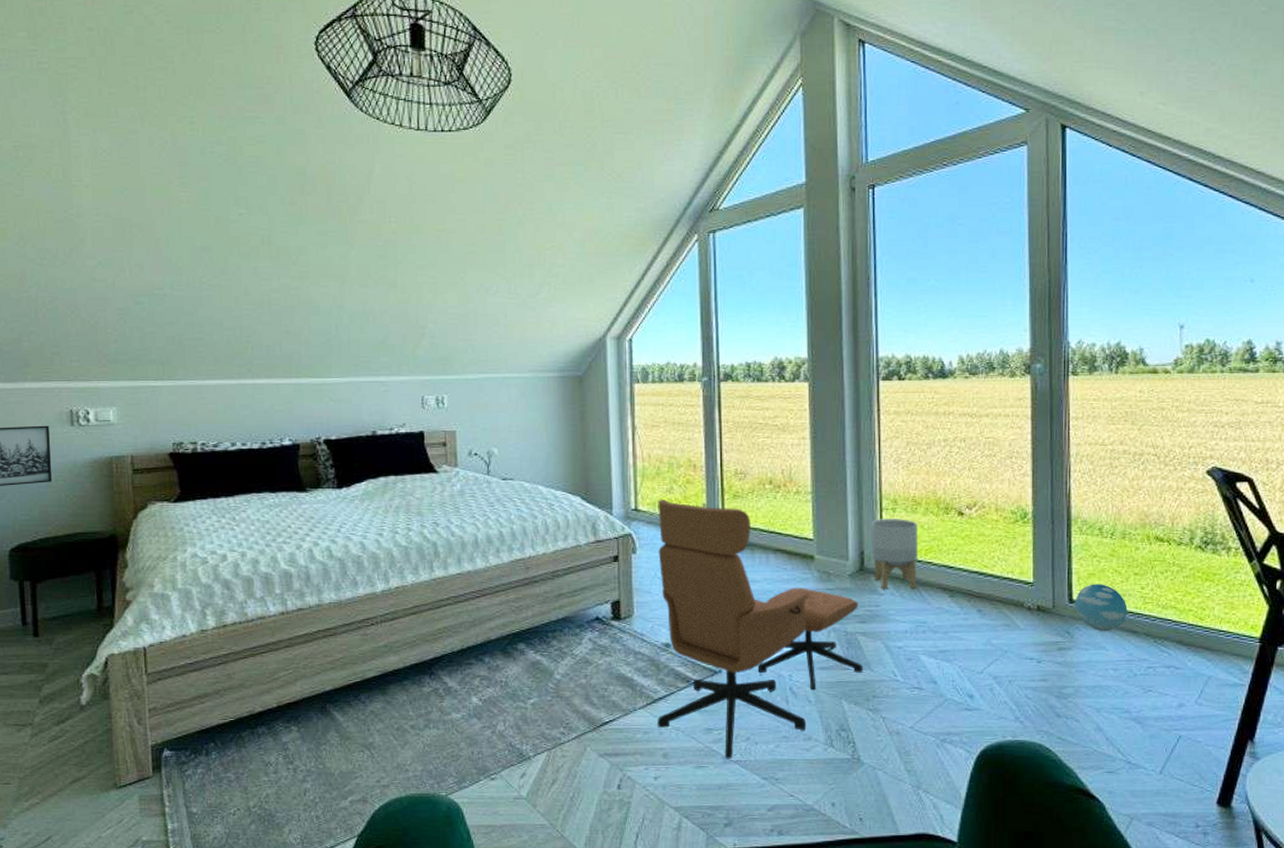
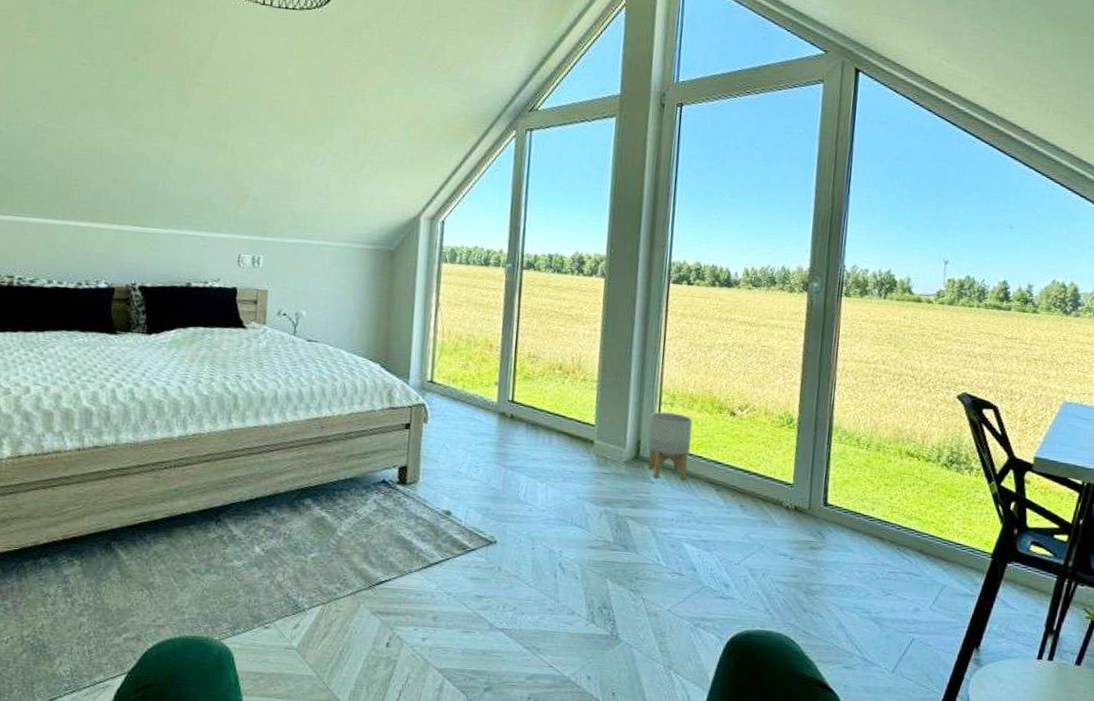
lounge chair: present [657,498,863,759] -> none [430,373,631,627]
decorative ball: present [1075,584,1128,632] -> none [828,490,876,536]

